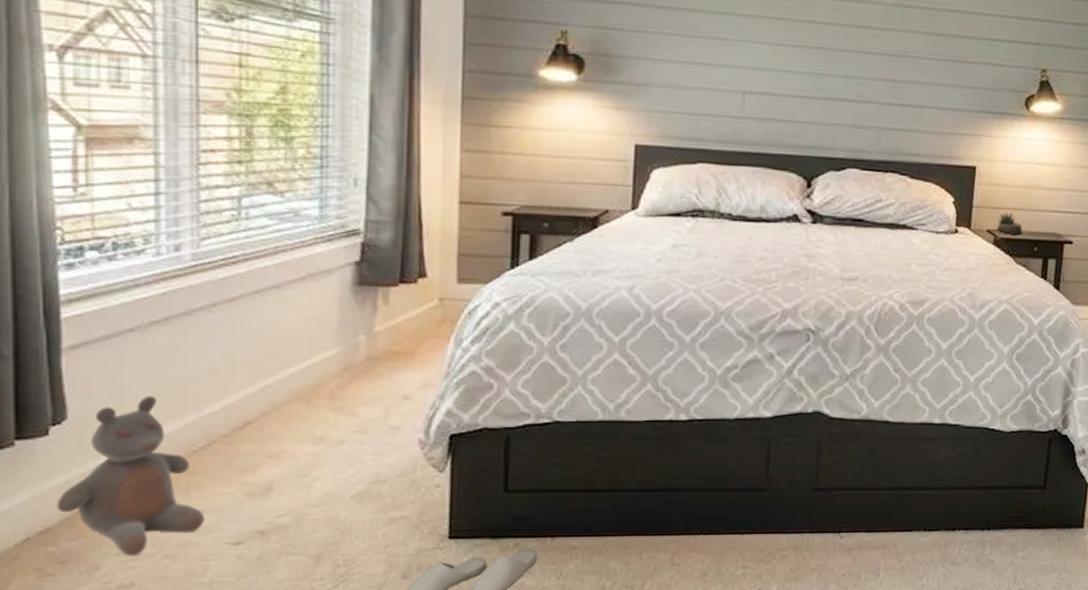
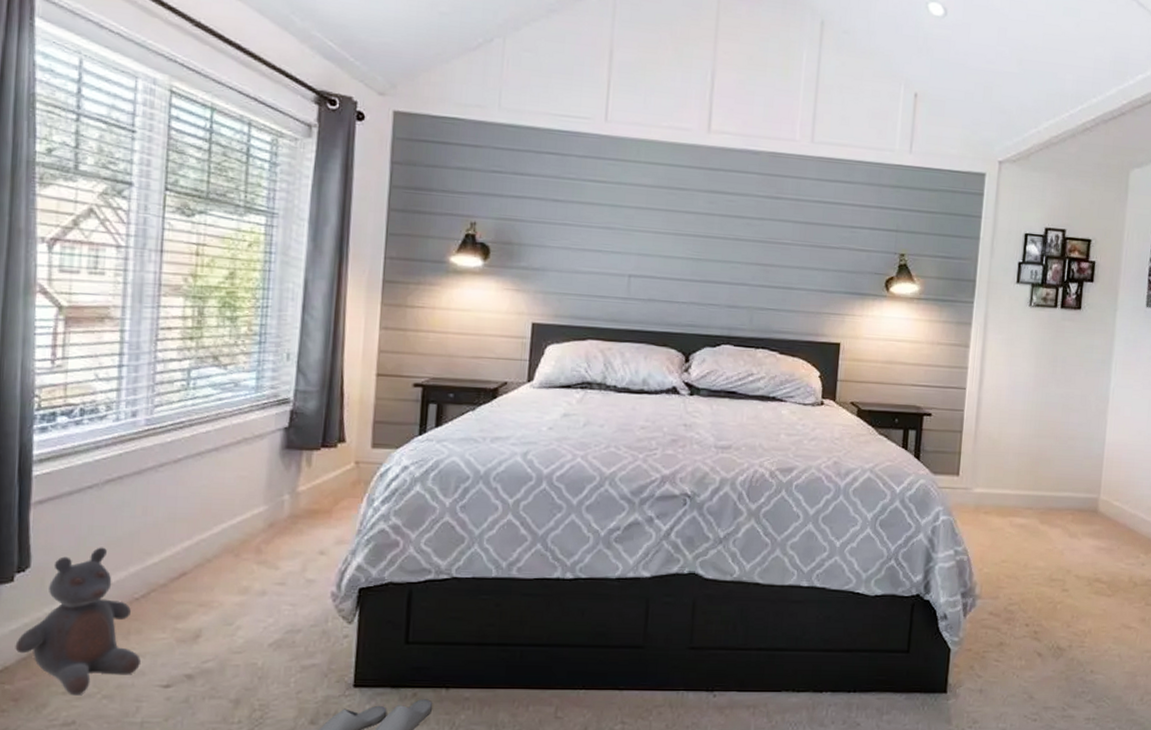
succulent plant: present [994,212,1022,242] -> none [858,386,883,413]

